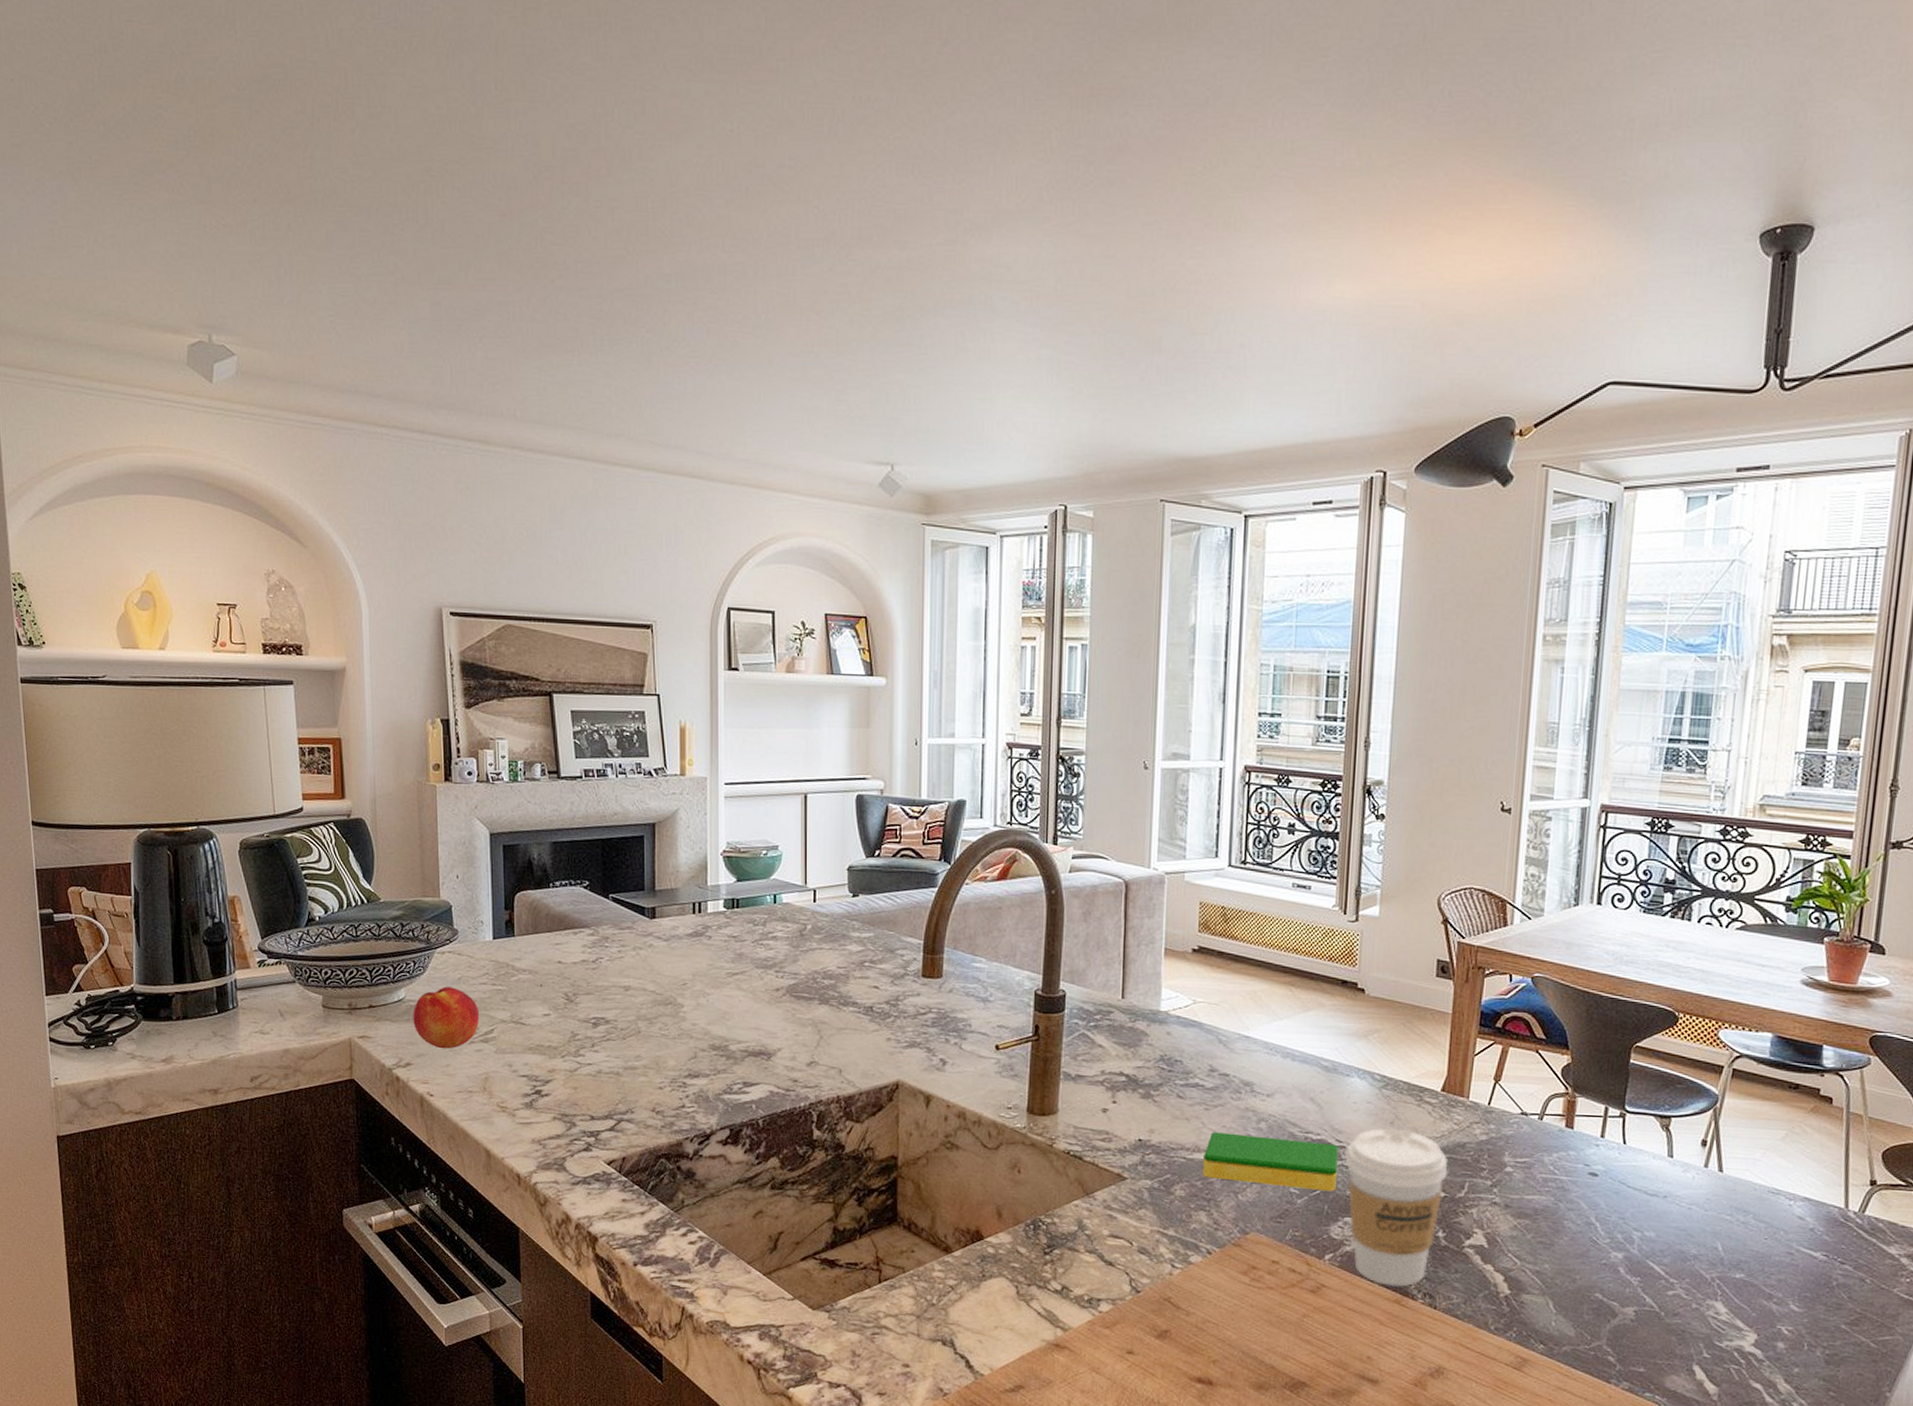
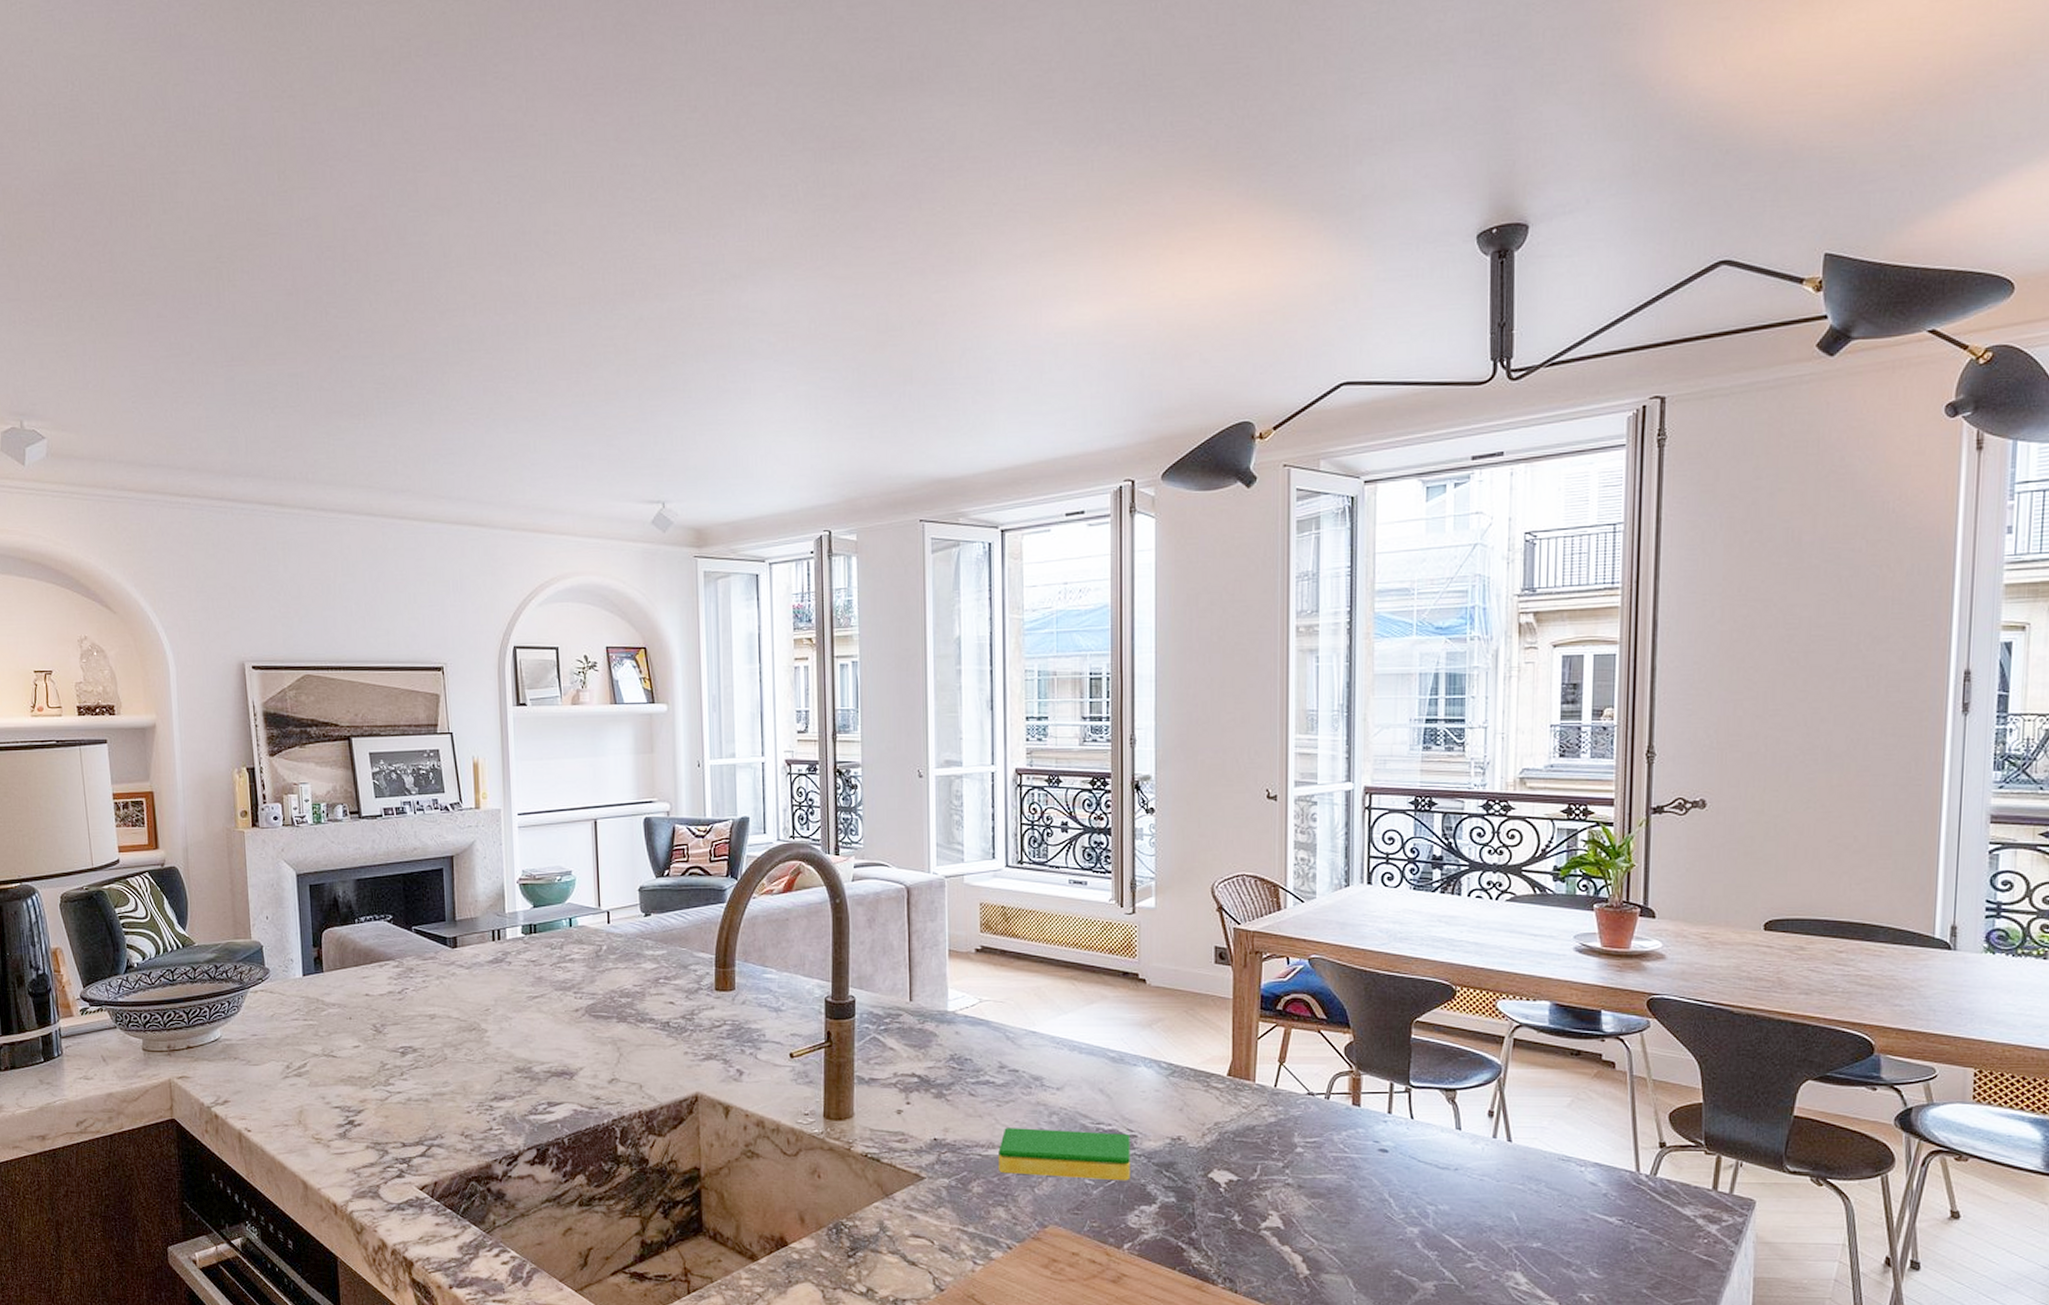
peach: present [413,986,480,1049] -> none [228,1024,293,1085]
coffee cup: present [1346,1127,1449,1287] -> none [1138,1115,1239,1272]

